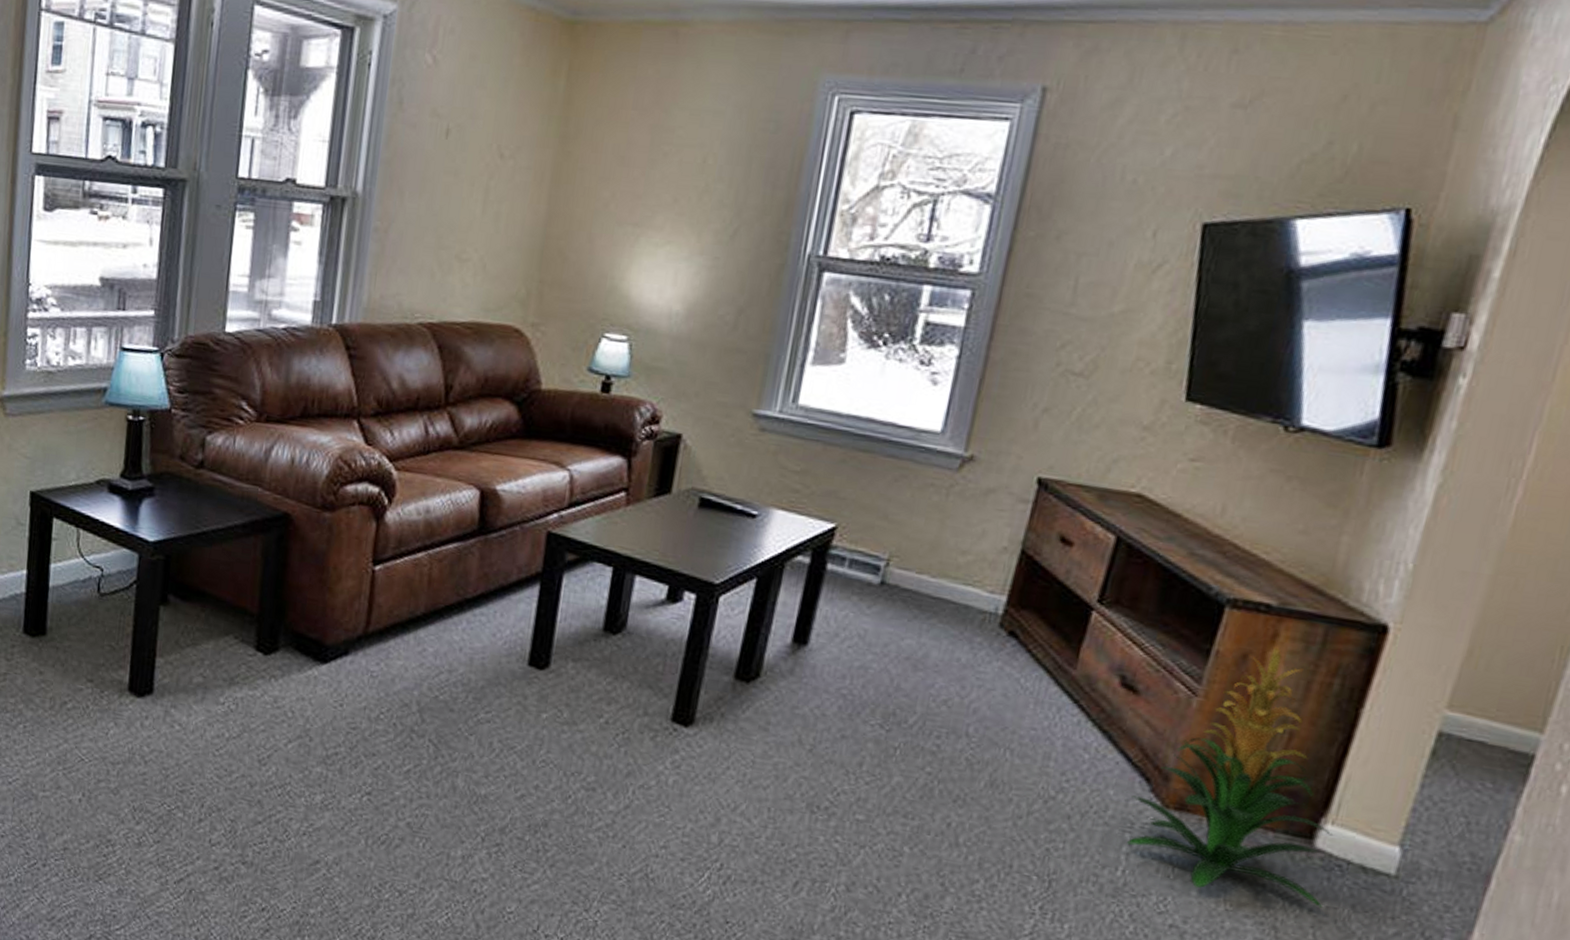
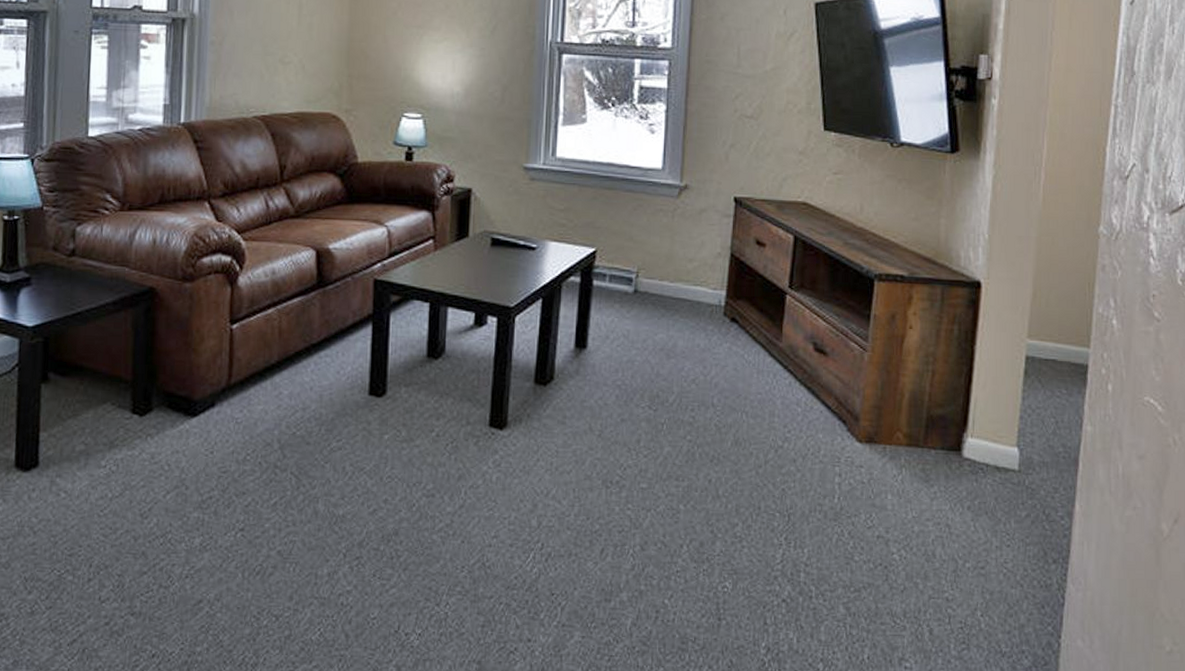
indoor plant: present [1127,646,1333,908] -> none [835,306,977,504]

